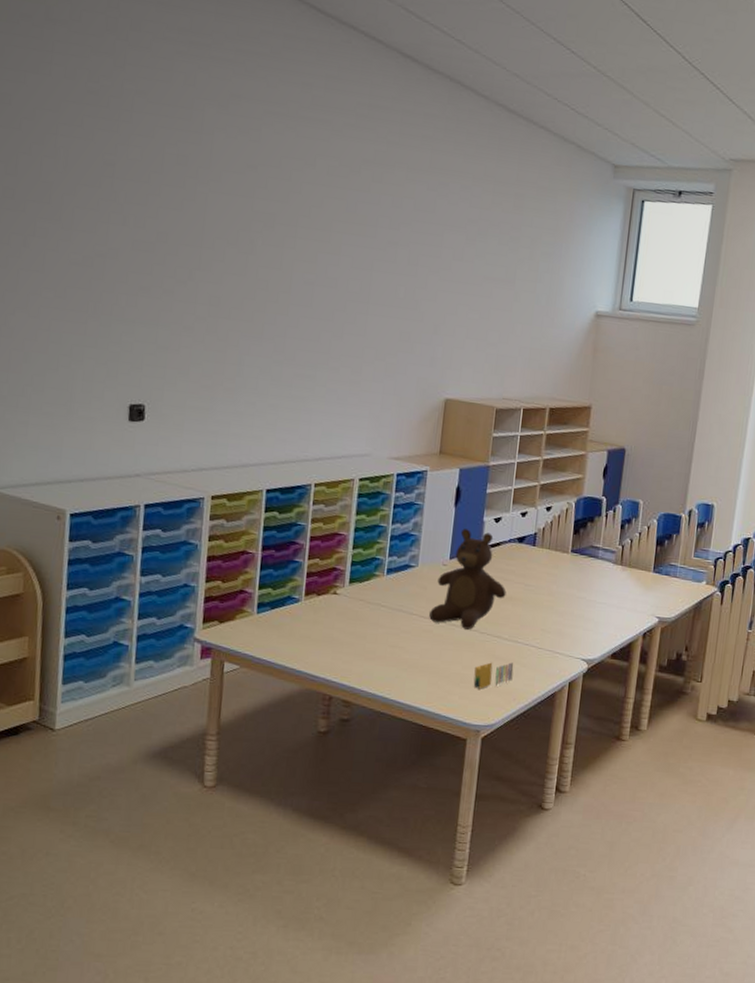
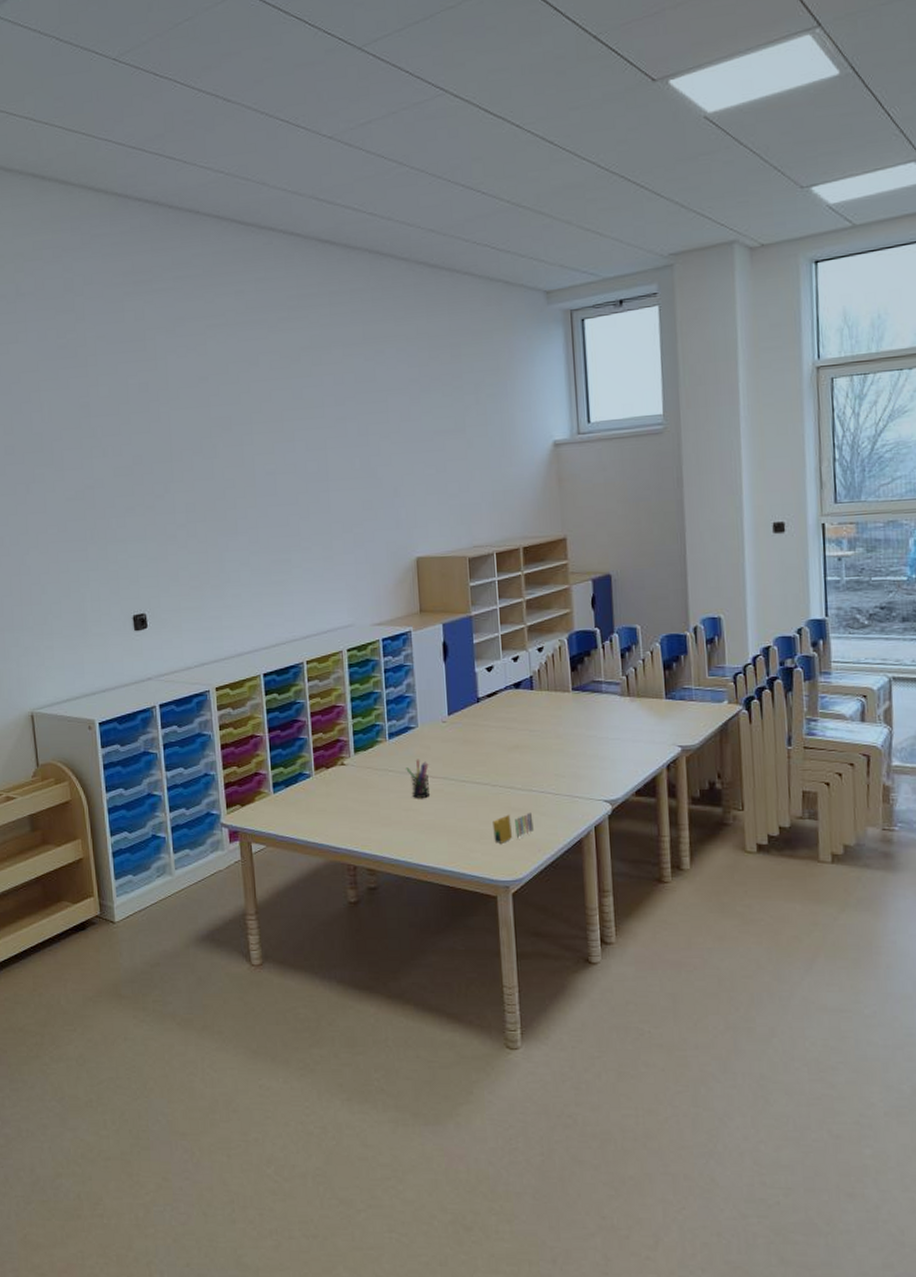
pen holder: none [399,598,423,637] -> present [406,759,431,798]
teddy bear: present [429,529,507,630] -> none [437,683,512,784]

